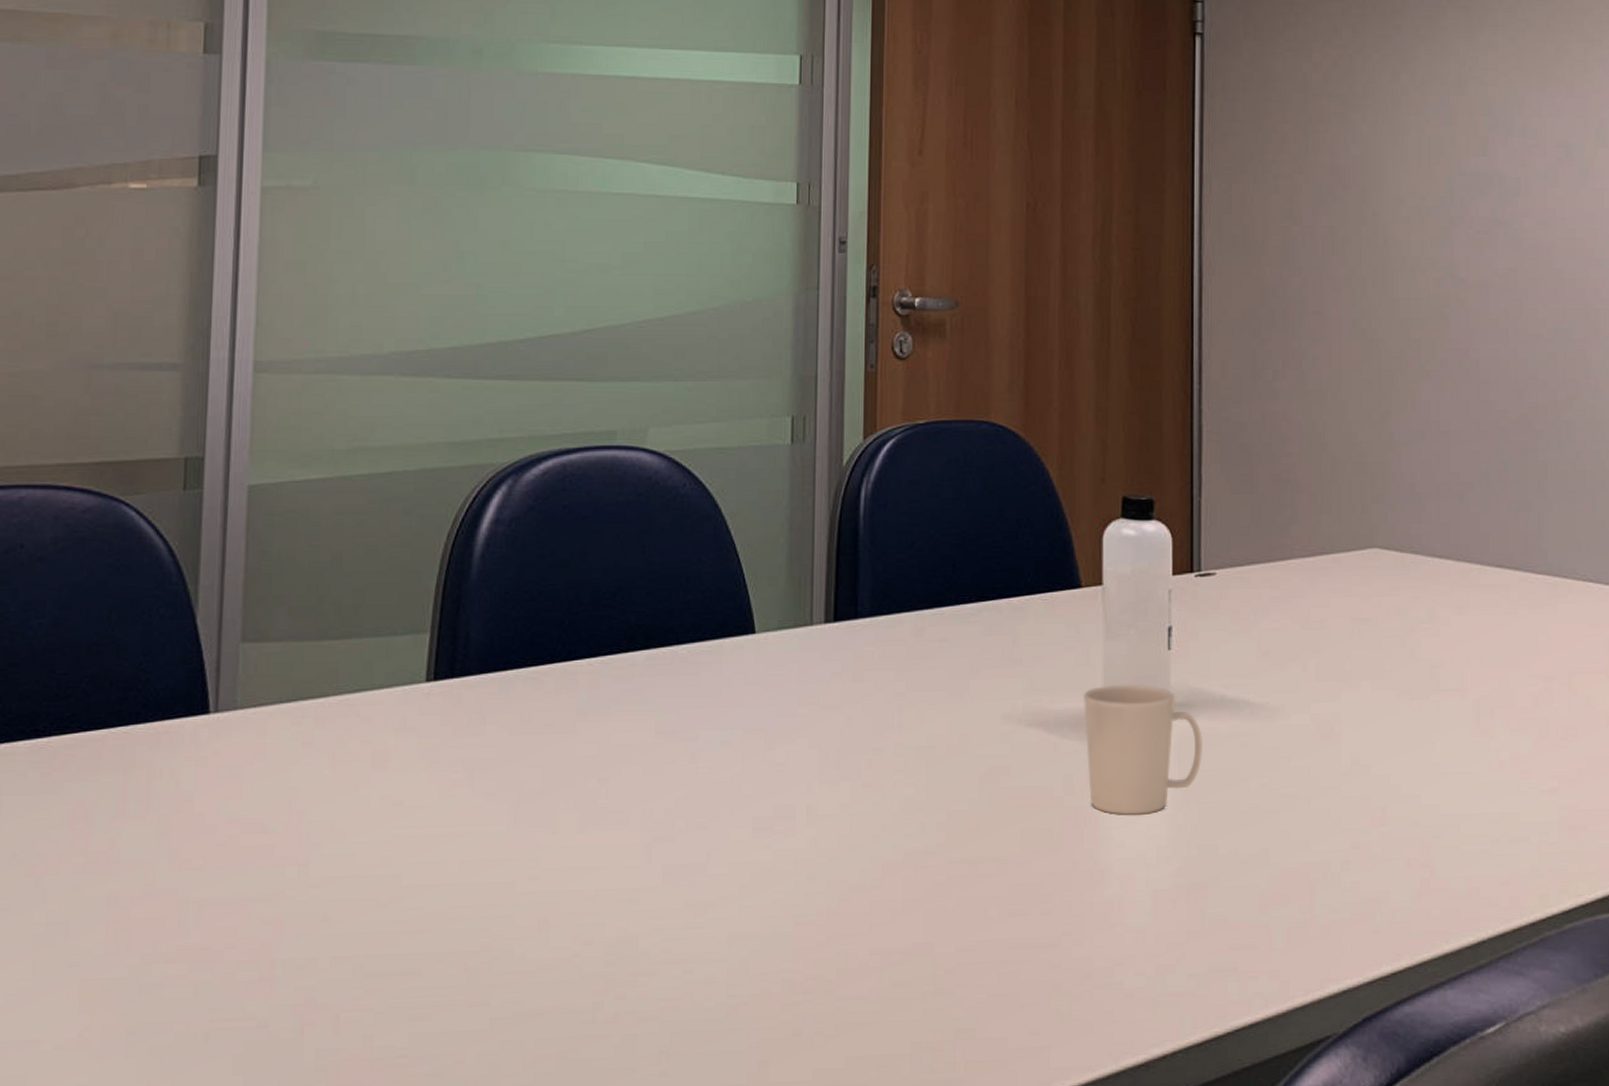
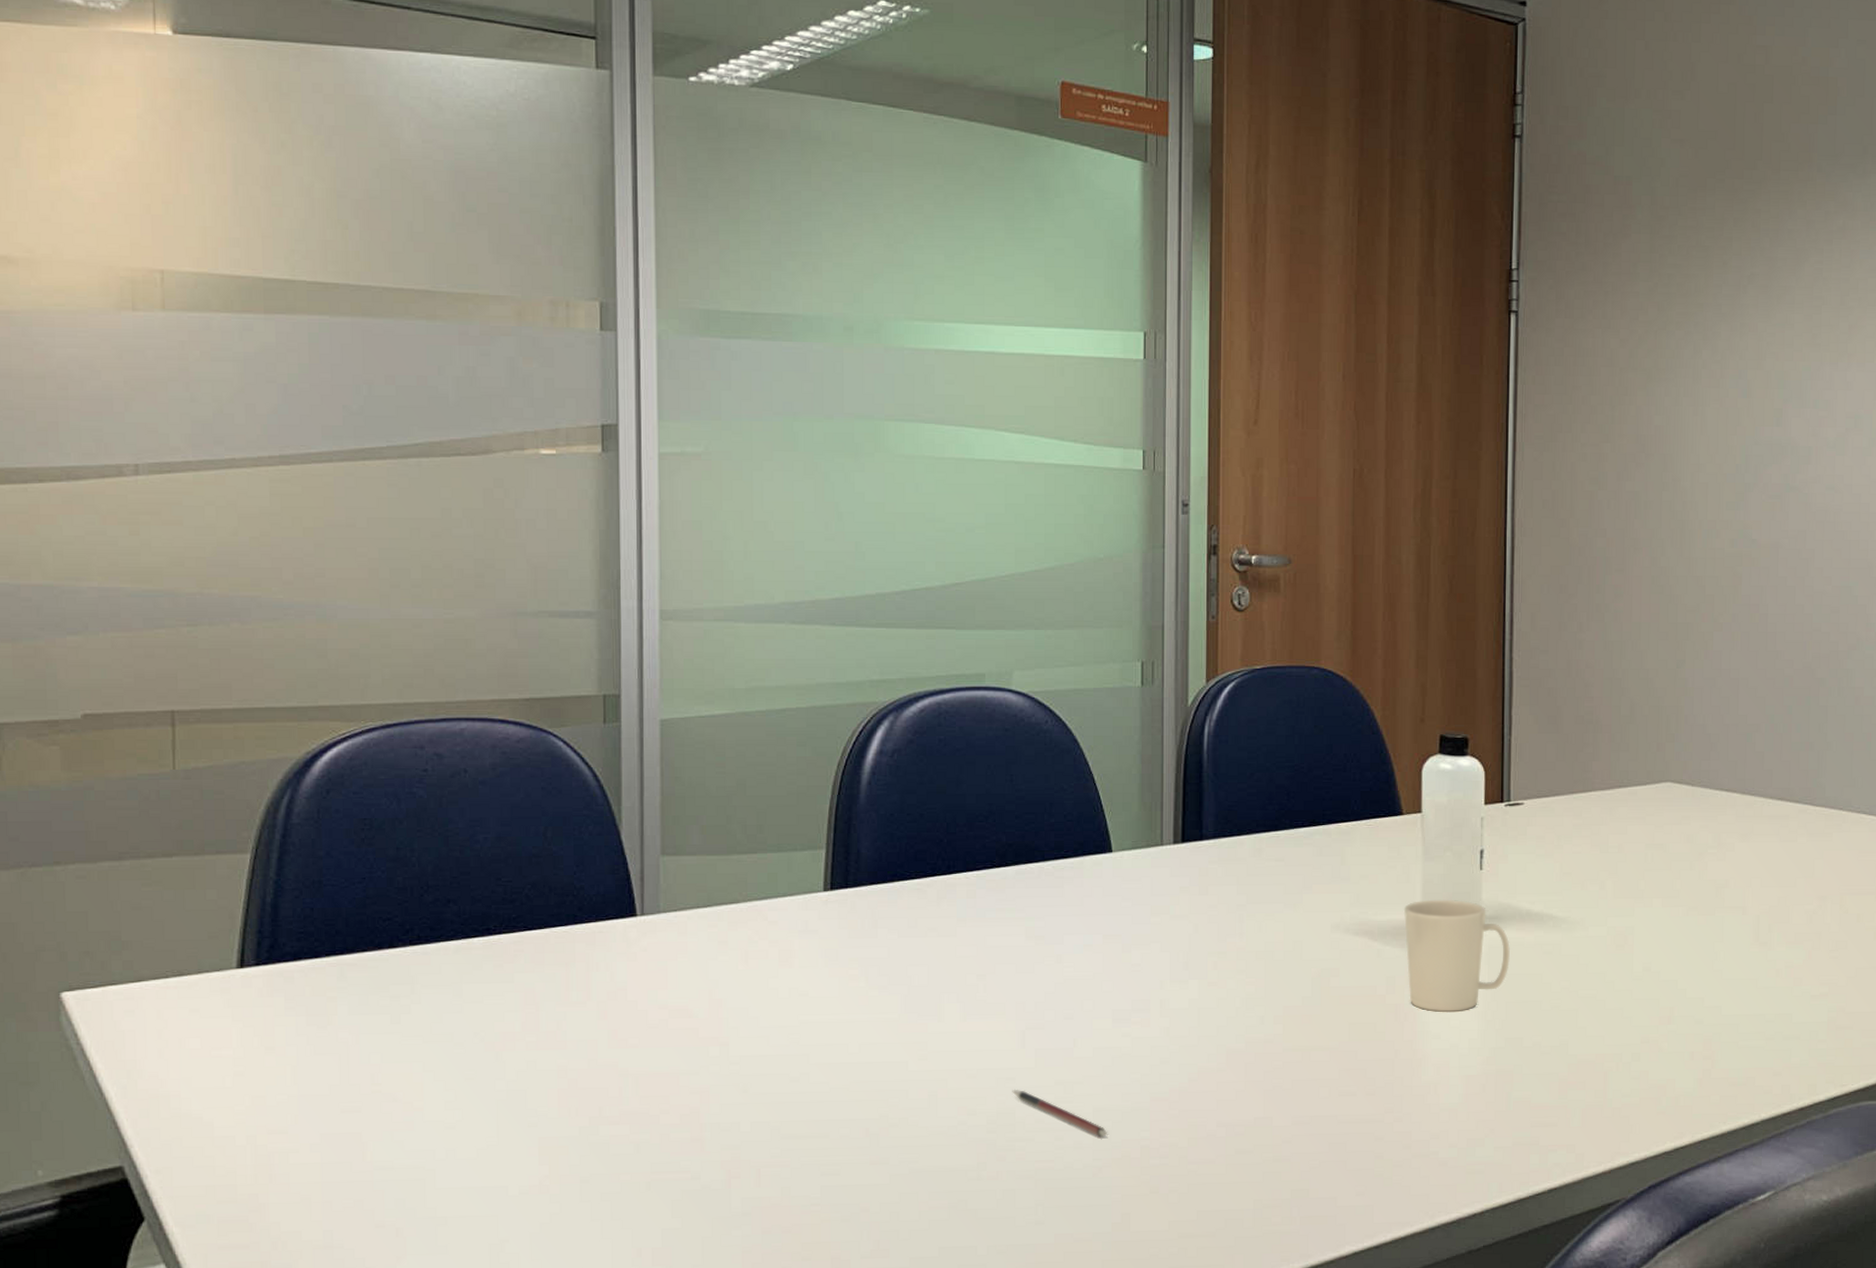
pen: none [635,913,745,970] -> present [1012,1089,1108,1138]

